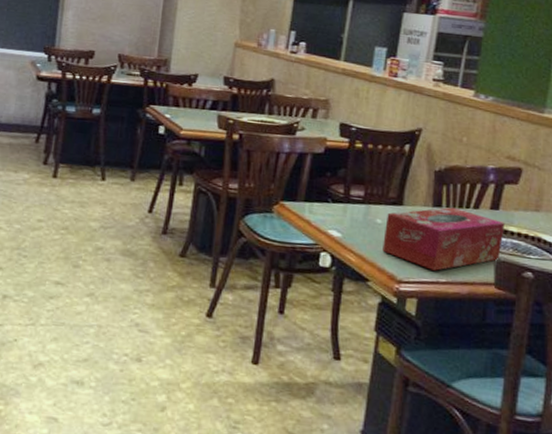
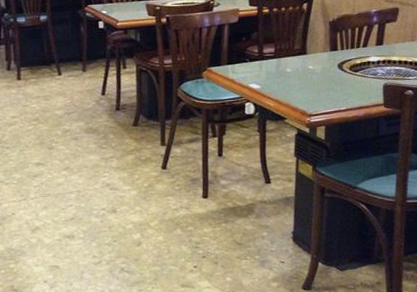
tissue box: present [382,207,505,271] -> none [294,49,388,102]

